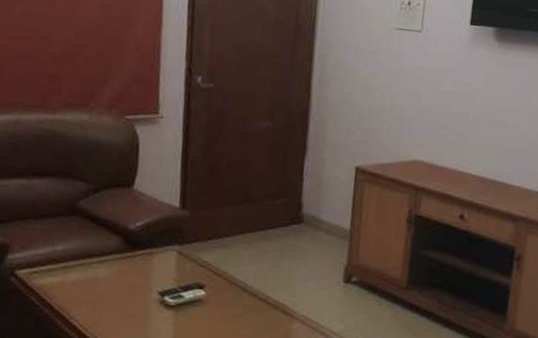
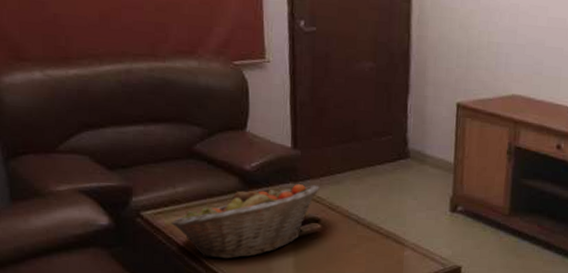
fruit basket: none [46,246,206,325] -> present [171,184,320,259]

